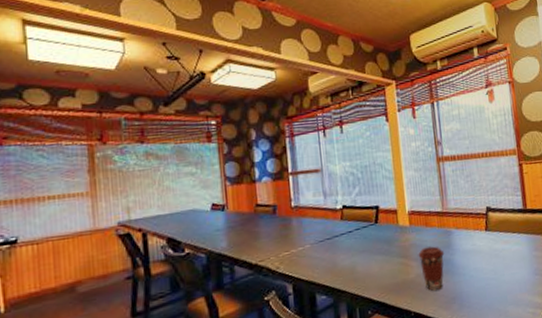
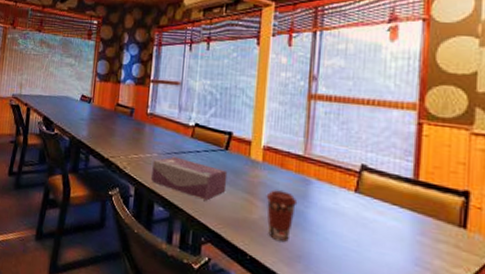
tissue box: none [307,242,383,277] -> present [151,156,228,201]

